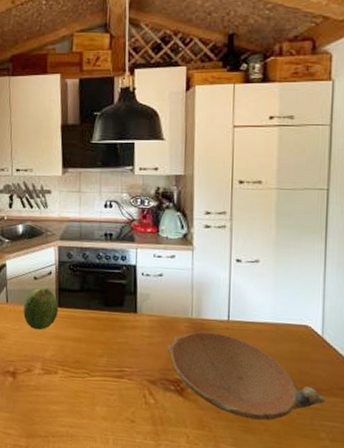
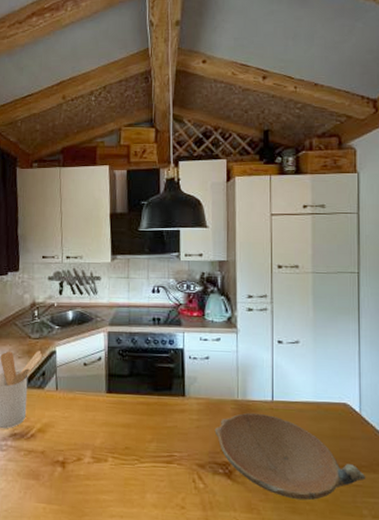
fruit: present [23,287,59,330] -> none [73,373,109,417]

